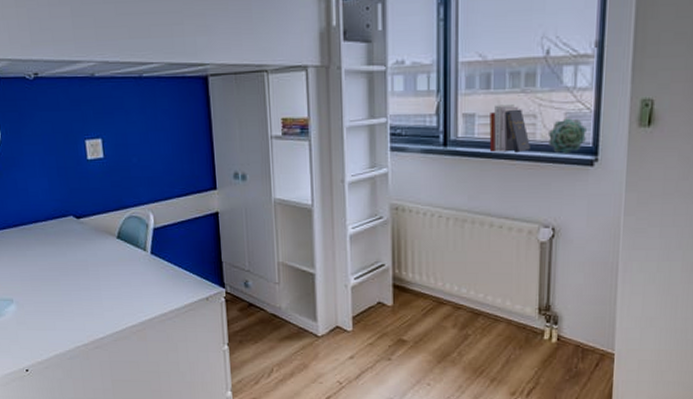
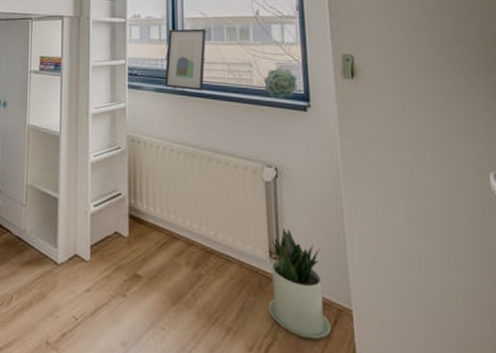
picture frame: none [432,75,486,150] -> present [164,28,207,91]
books: present [489,104,530,154] -> none [212,54,249,96]
planter: none [533,286,592,382] -> present [268,228,331,340]

